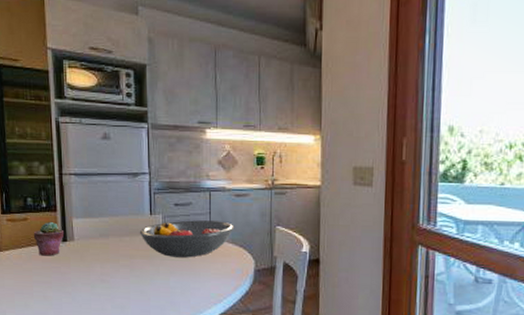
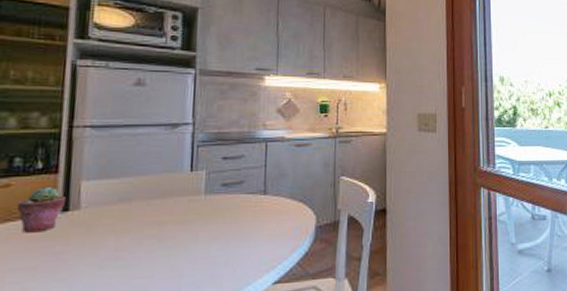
fruit bowl: present [139,220,234,258] -> none [174,174,294,220]

